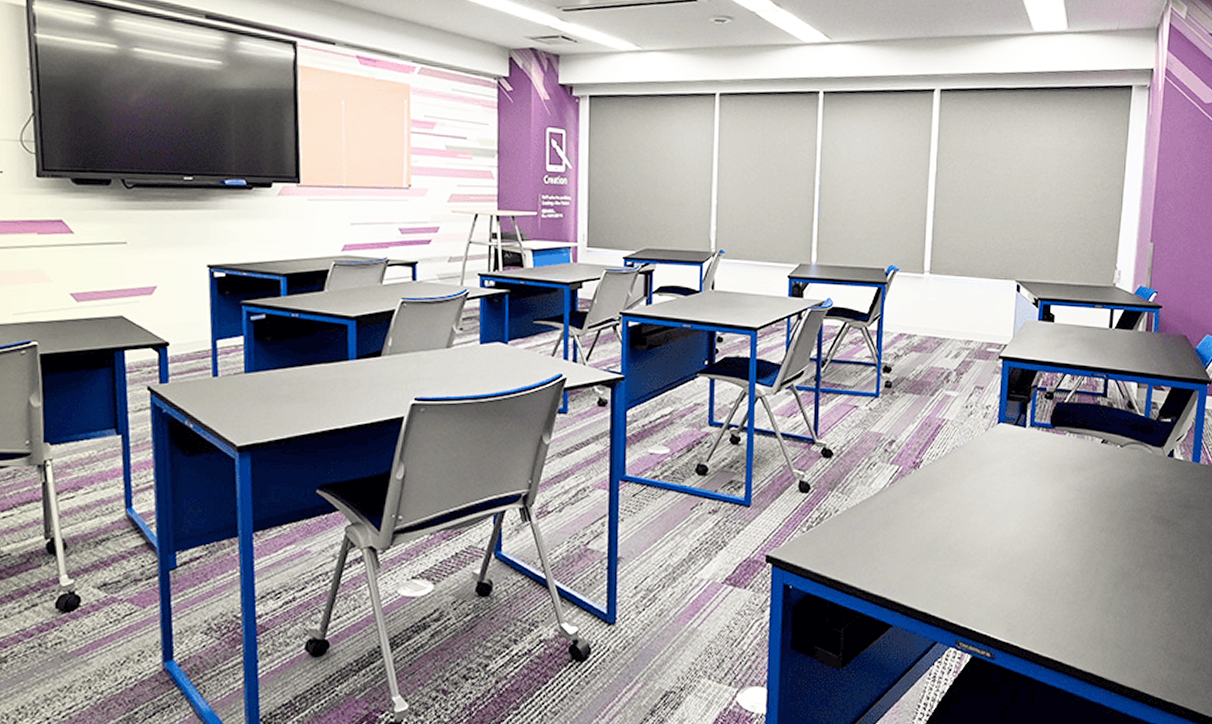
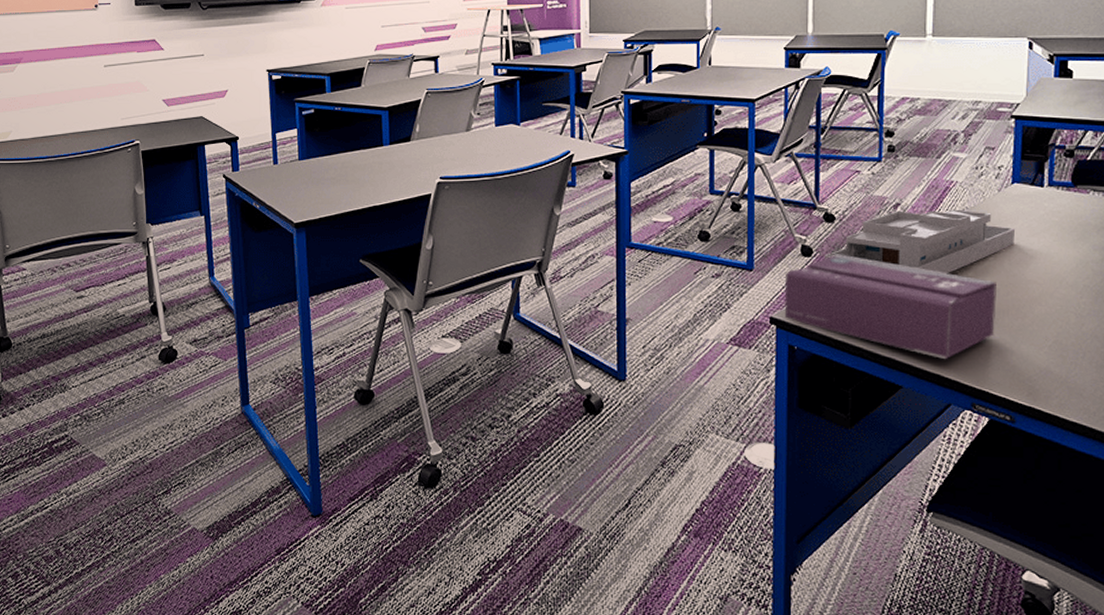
tissue box: none [780,490,981,597] -> present [784,254,996,359]
desk organizer: none [822,447,999,512] -> present [825,209,1015,275]

